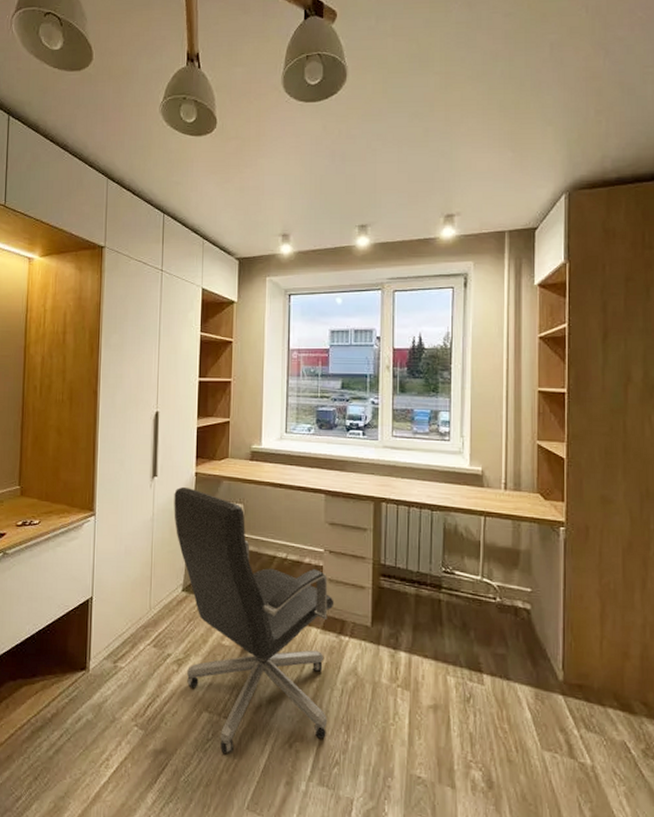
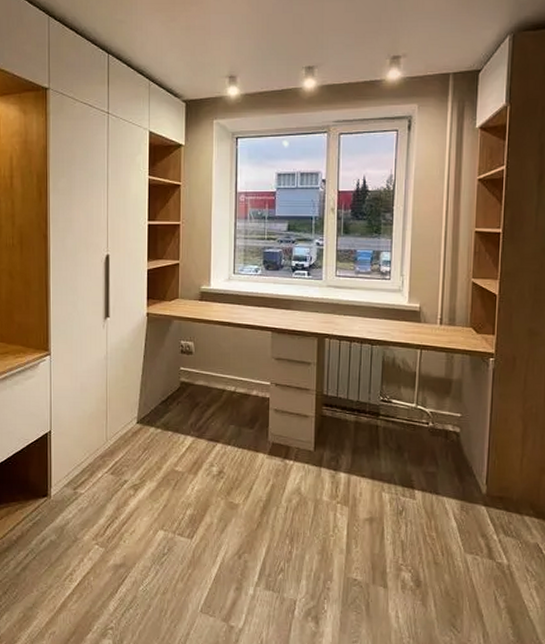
office chair: present [174,487,334,754] -> none [127,327,280,566]

